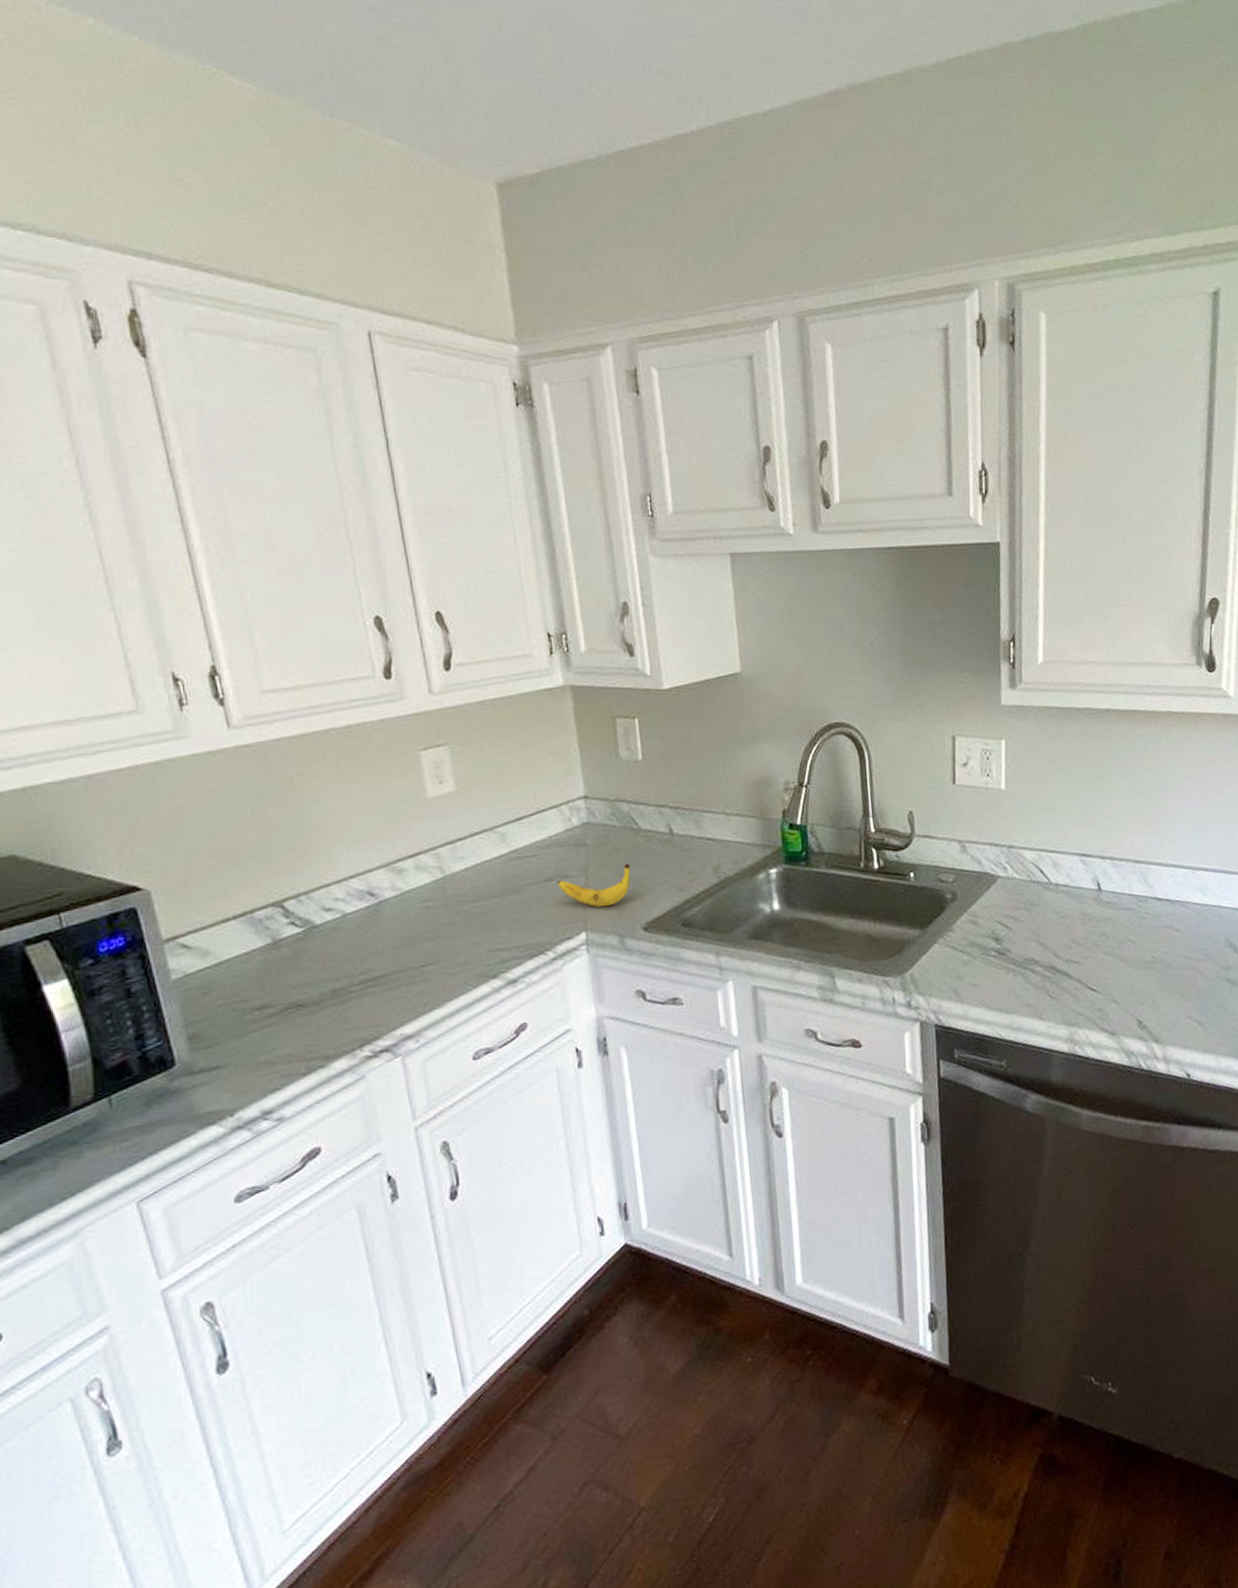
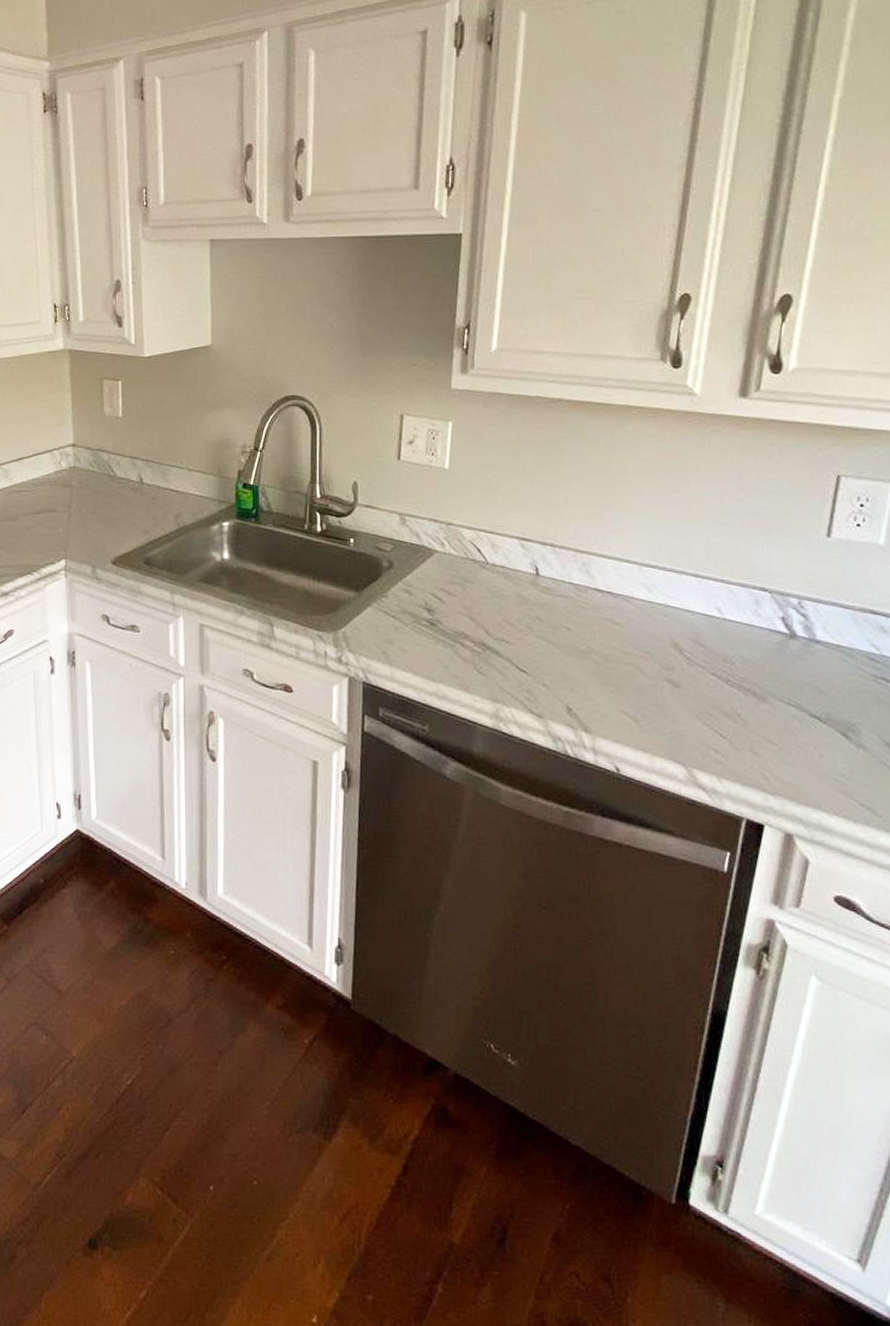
banana: present [556,863,631,907] -> none [45,504,105,540]

